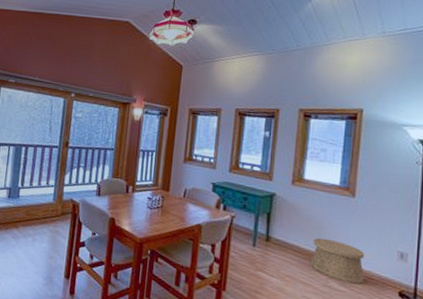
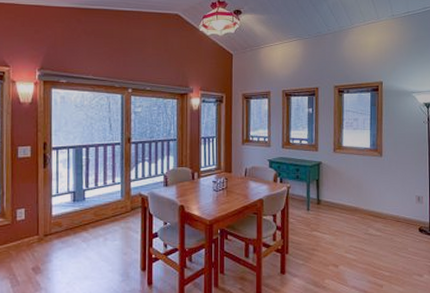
basket: present [311,237,365,284] -> none [354,194,395,228]

